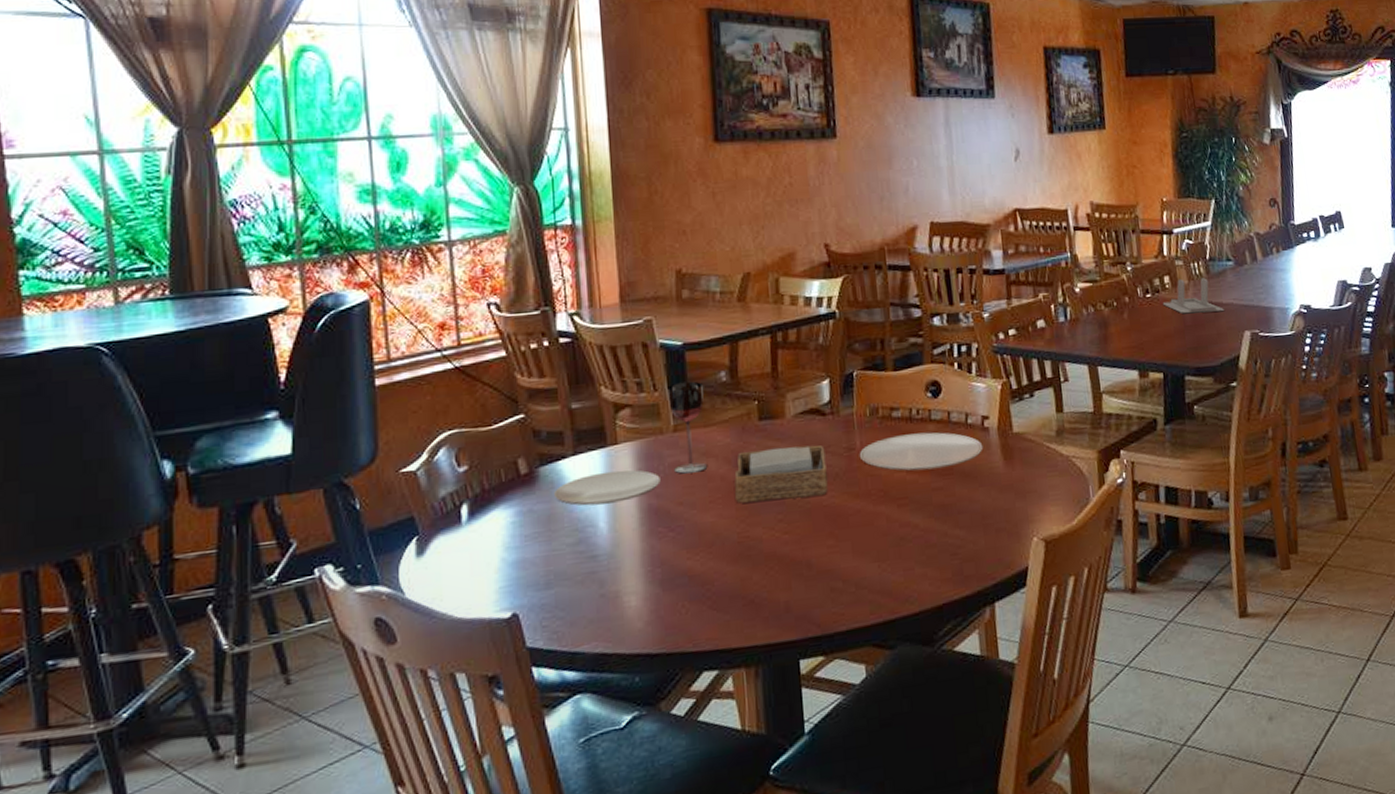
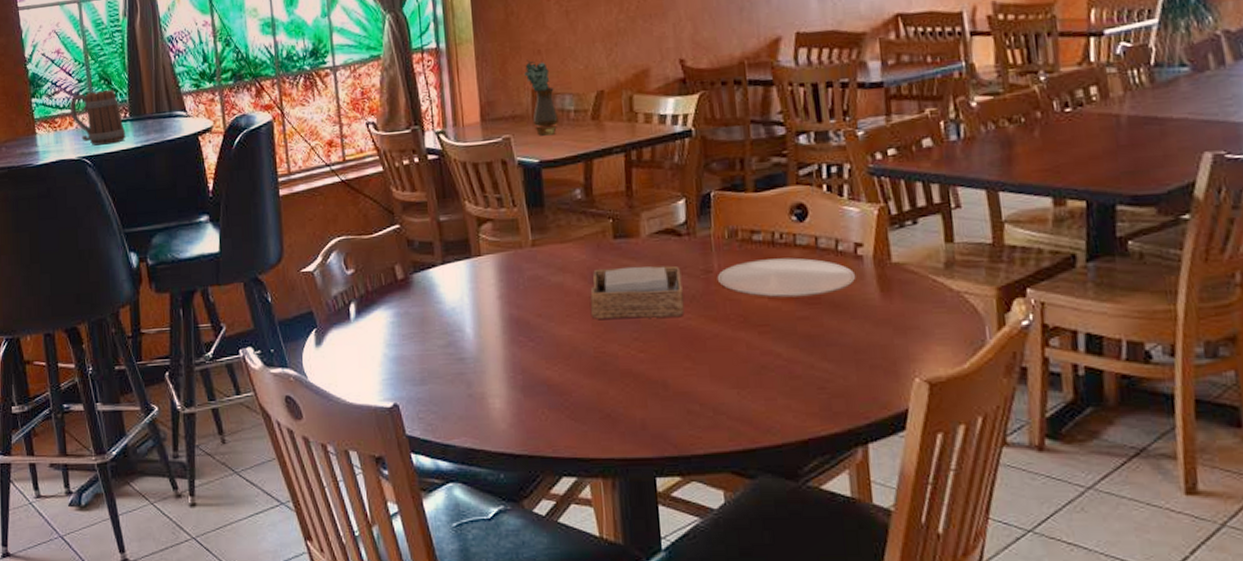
beer mug: none [78,260,163,330] -> present [69,89,126,146]
plate: present [553,470,660,506] -> none [425,280,520,312]
wineglass: present [667,381,708,474] -> none [525,198,565,287]
vase: none [668,239,705,318] -> present [524,59,560,136]
napkin holder: present [1162,278,1225,314] -> none [1087,88,1176,132]

